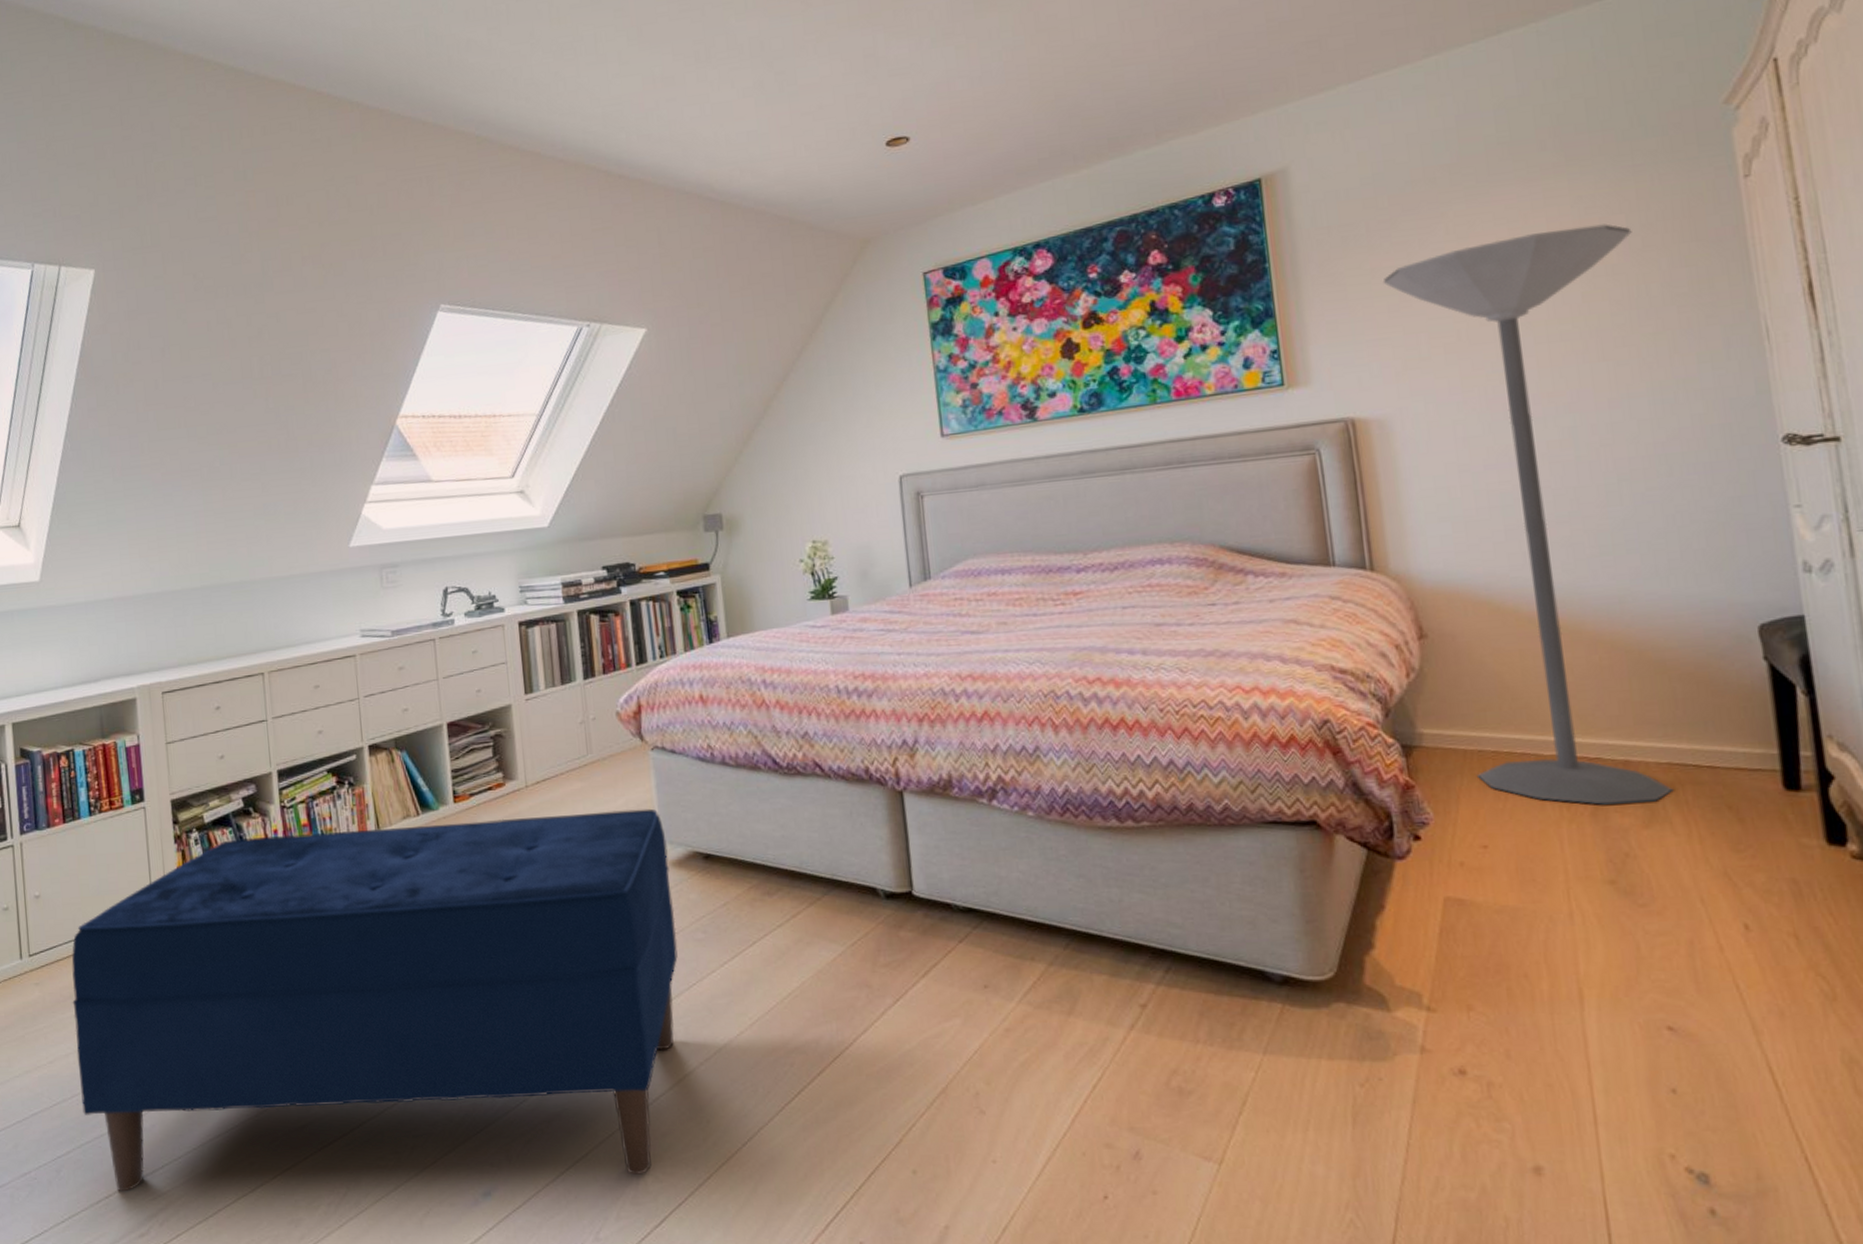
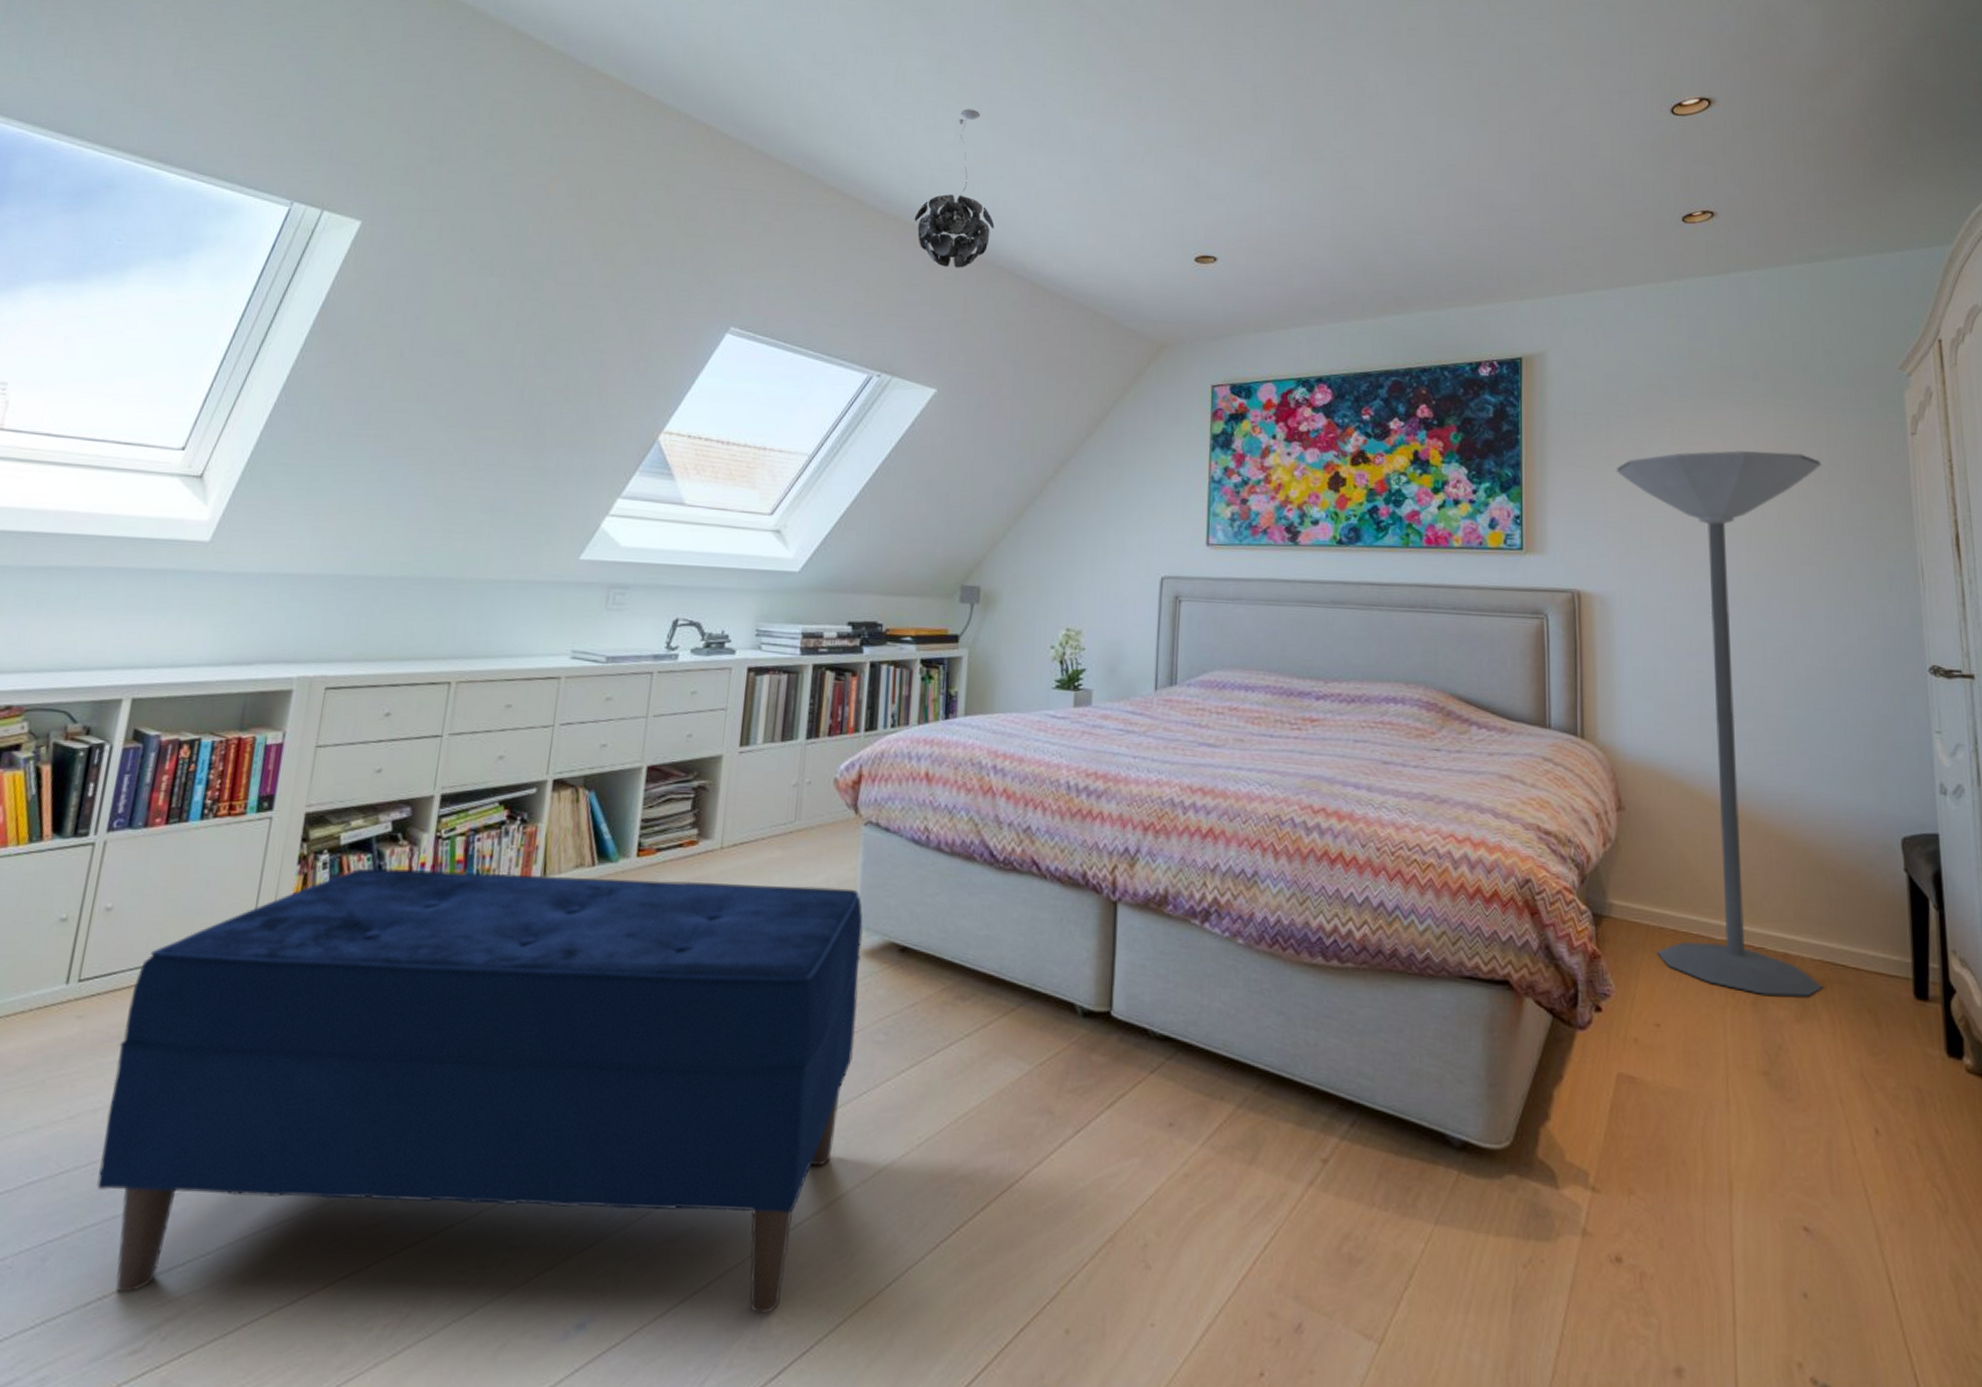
pendant light: none [594,34,675,205] -> present [914,109,995,268]

